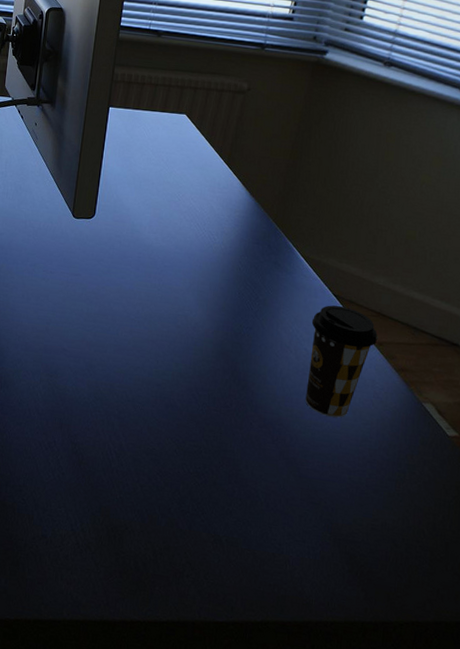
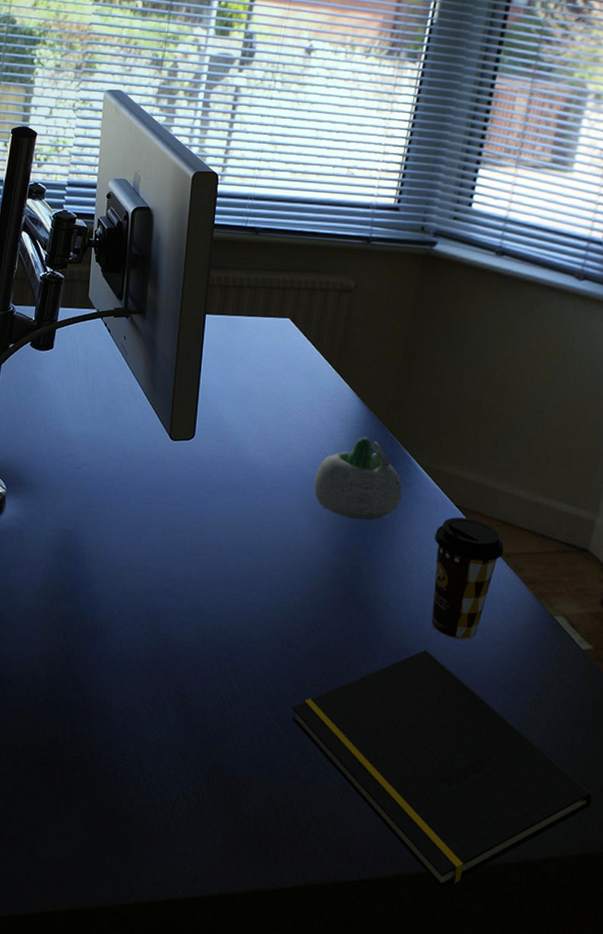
notepad: none [172,423,450,639] -> present [292,650,592,889]
succulent planter: none [202,226,284,303] -> present [314,437,402,521]

